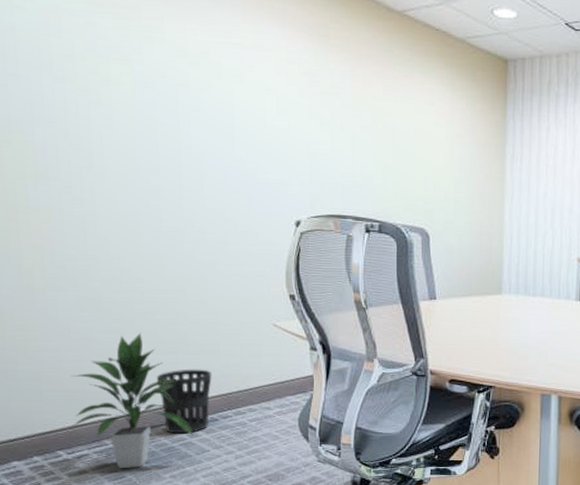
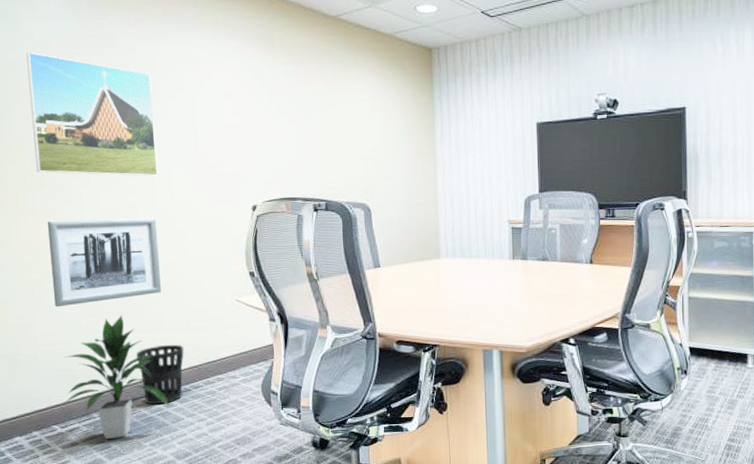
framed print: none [28,16,187,179] -> present [26,52,158,177]
wall art: none [52,220,187,320] -> present [47,218,161,308]

